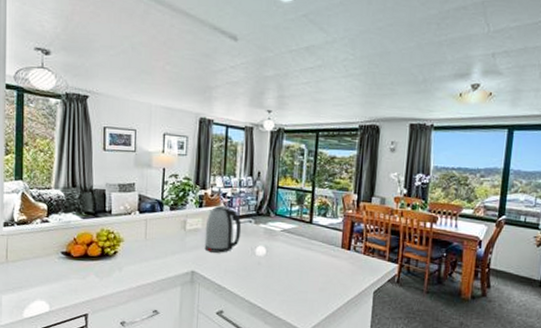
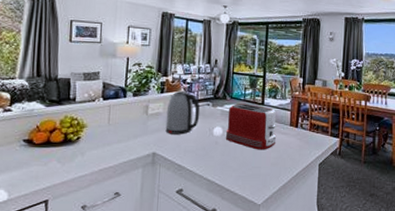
toaster: none [269,221,326,274] -> present [225,104,277,150]

